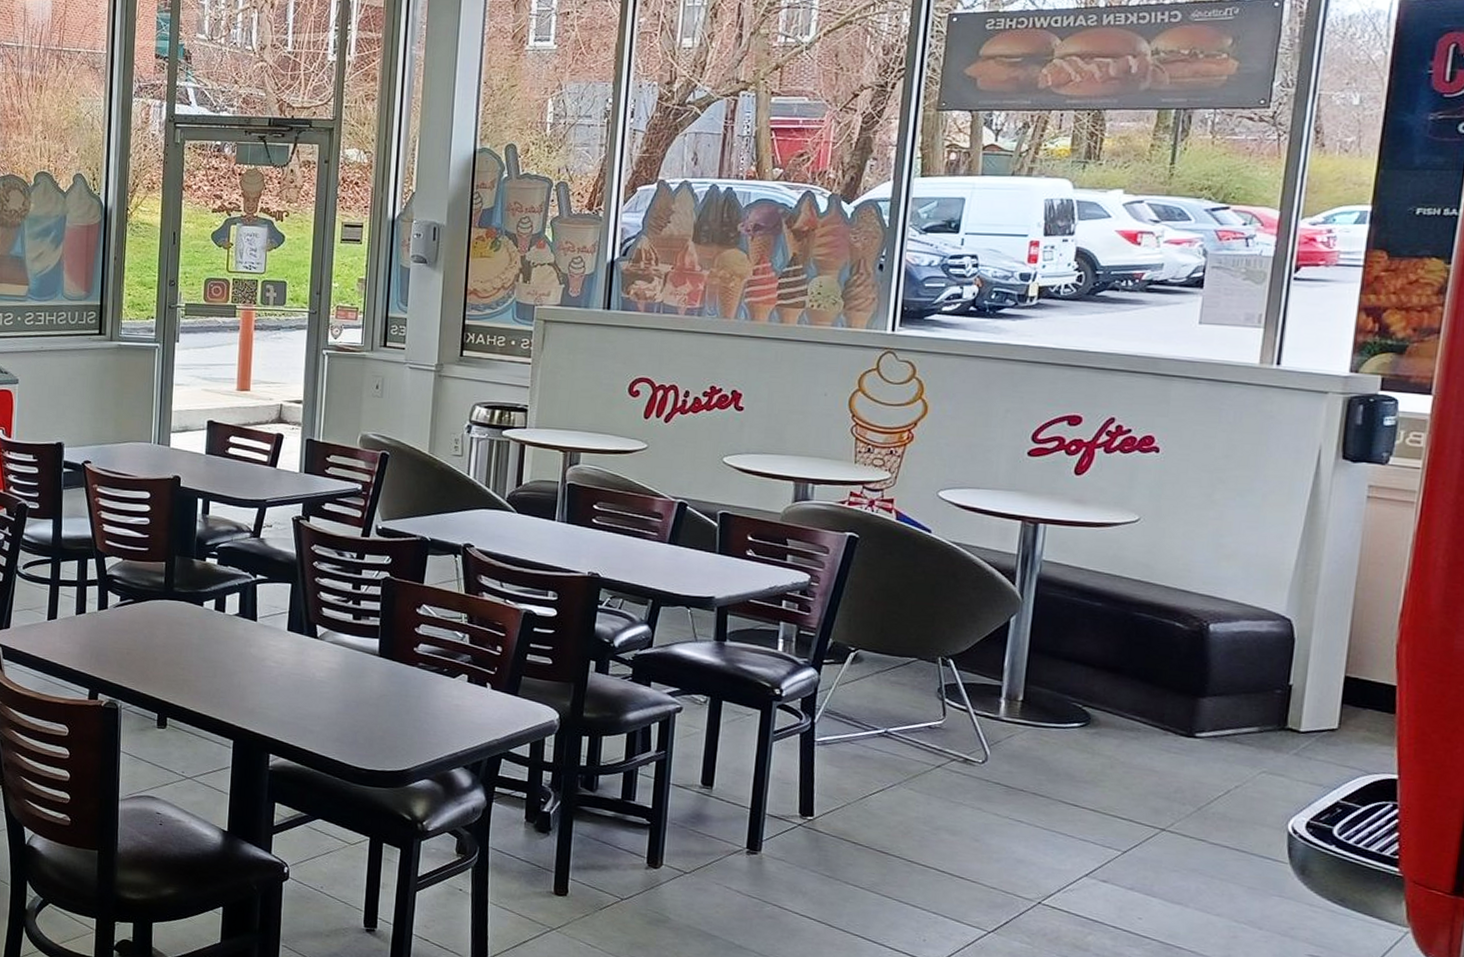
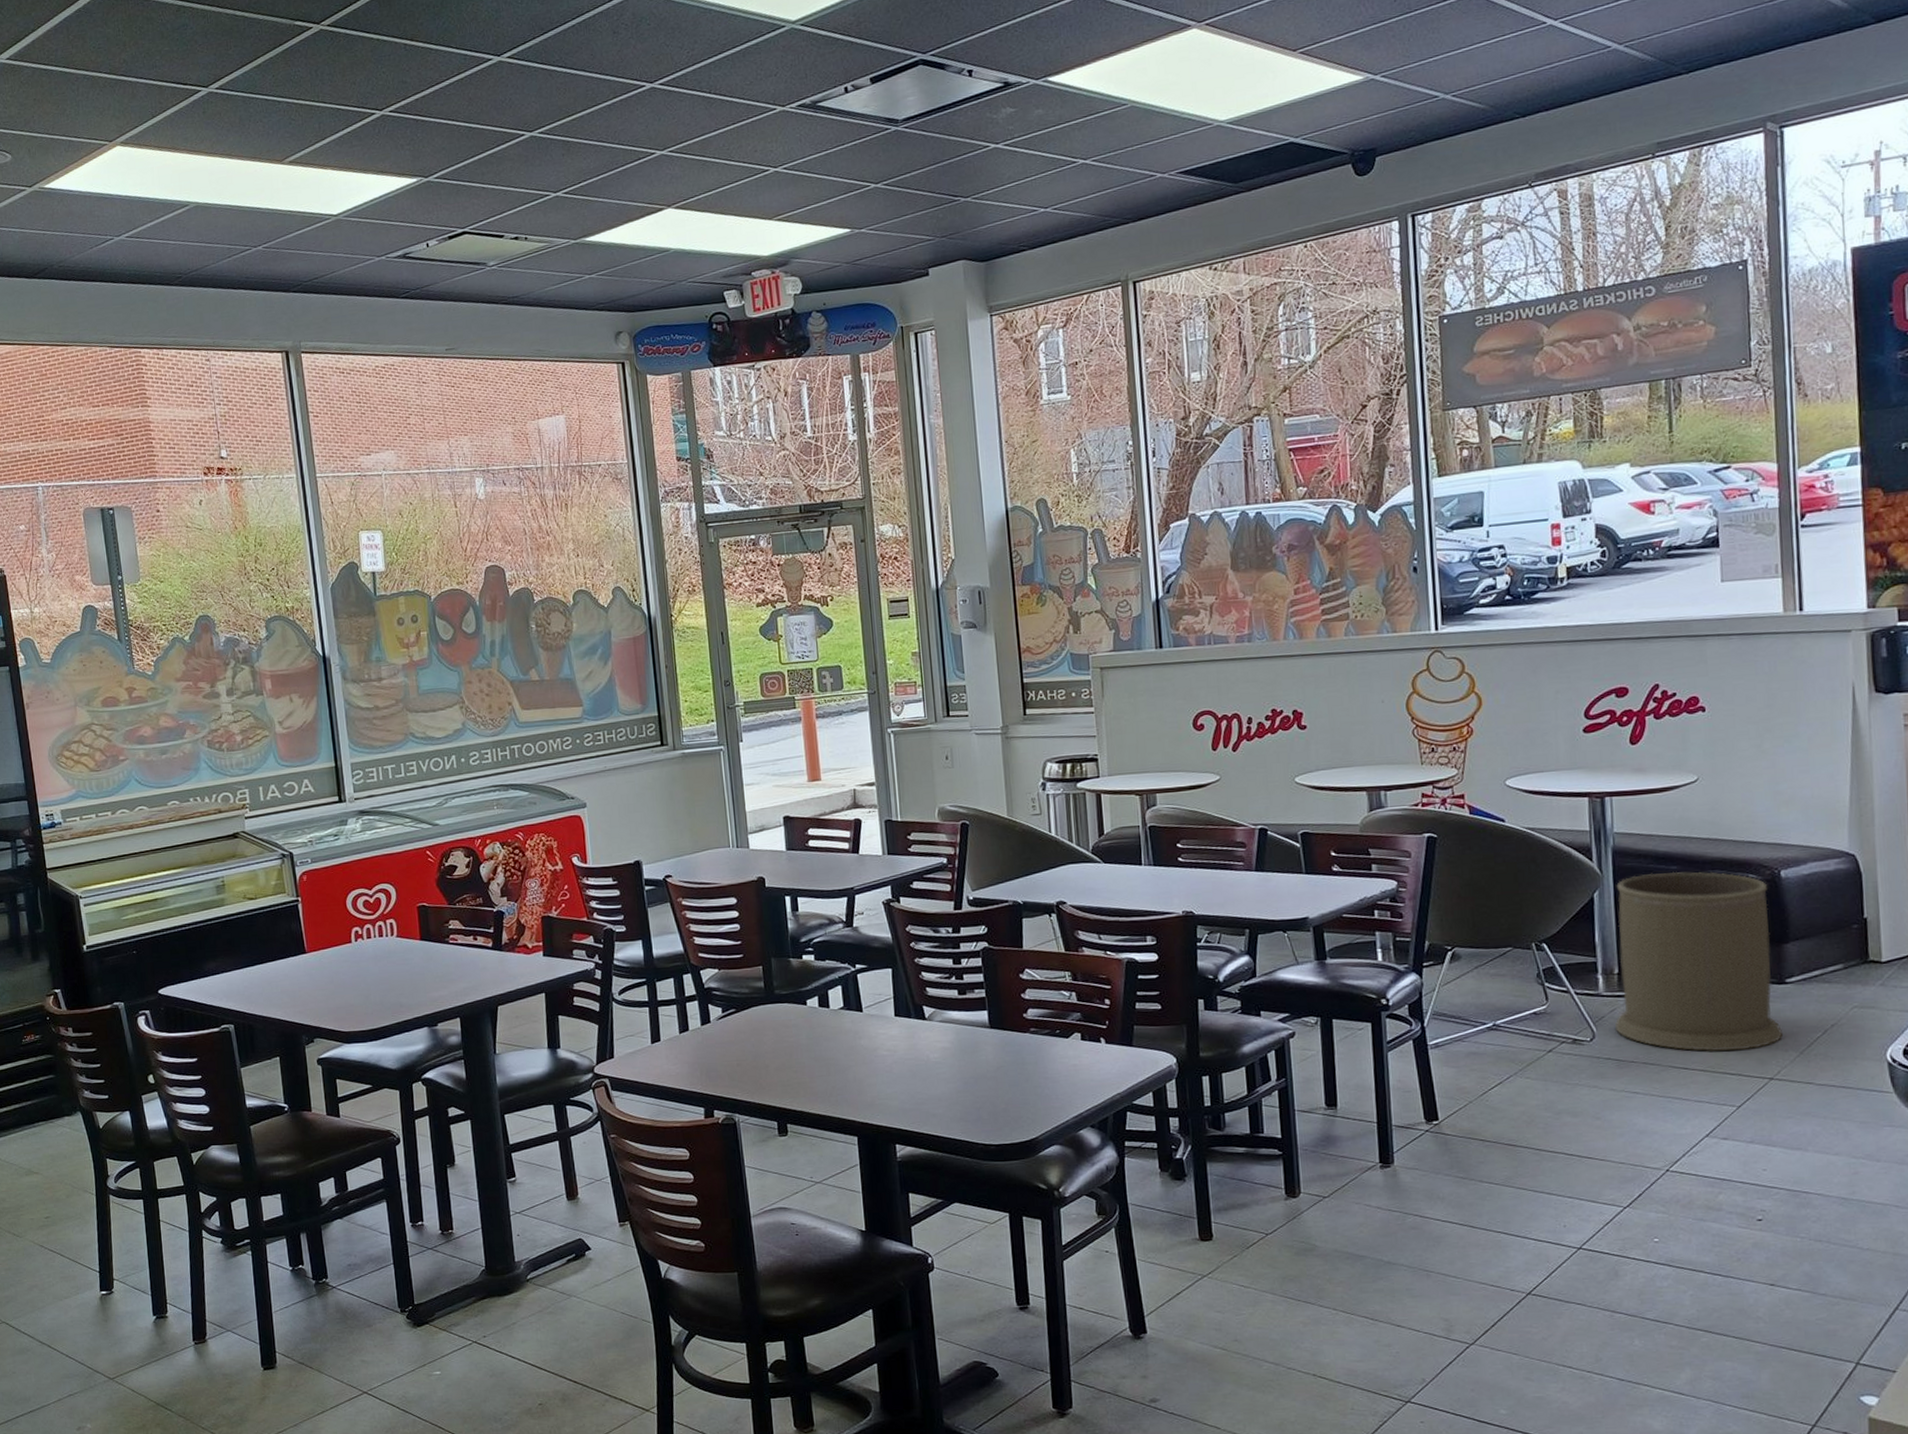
trash can: none [1010,606,1193,798] -> present [1615,871,1784,1052]

